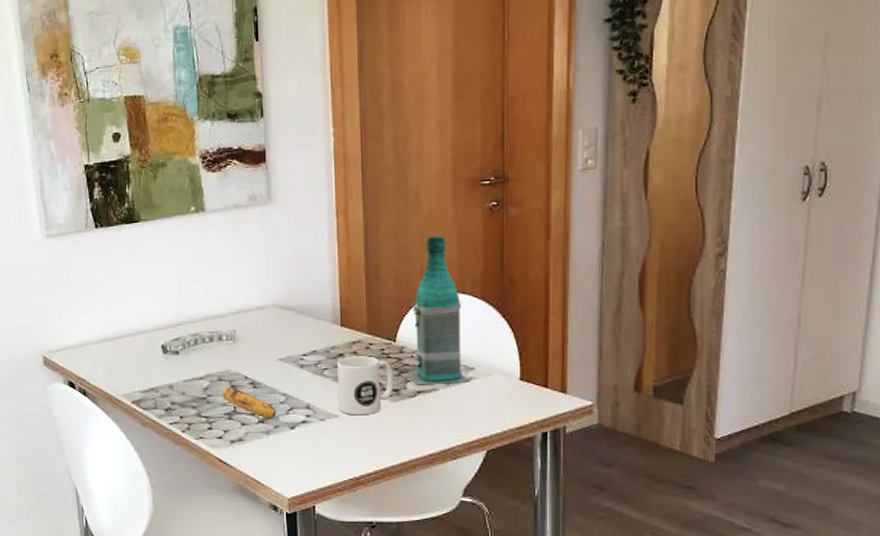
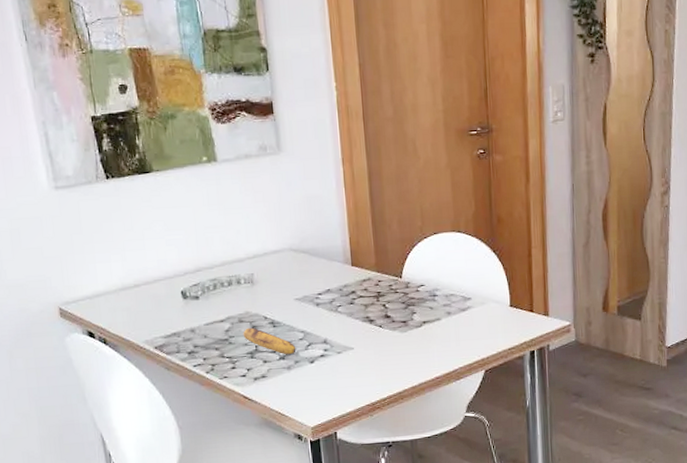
mug: present [336,356,394,416] -> none [349,292,402,347]
bottle: present [406,236,470,384] -> none [412,181,468,315]

